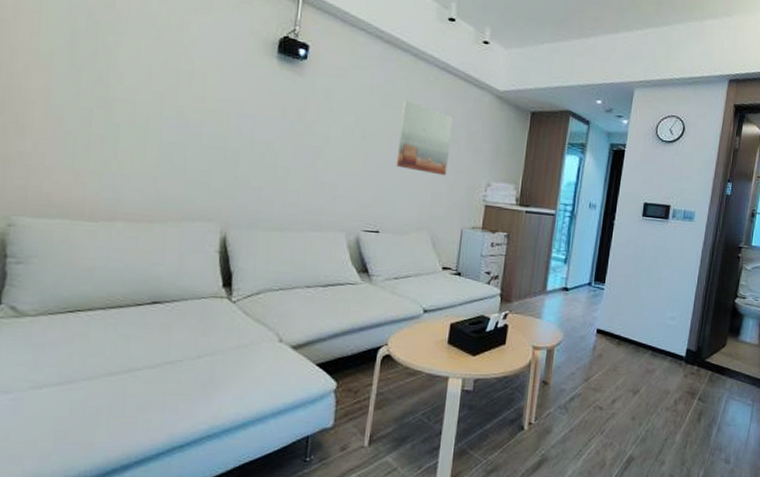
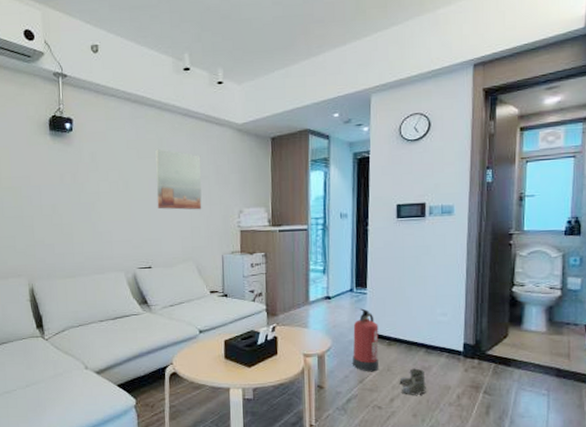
fire extinguisher: none [581,304,611,371] -> present [353,308,379,372]
boots: none [623,370,648,399] -> present [399,368,426,396]

